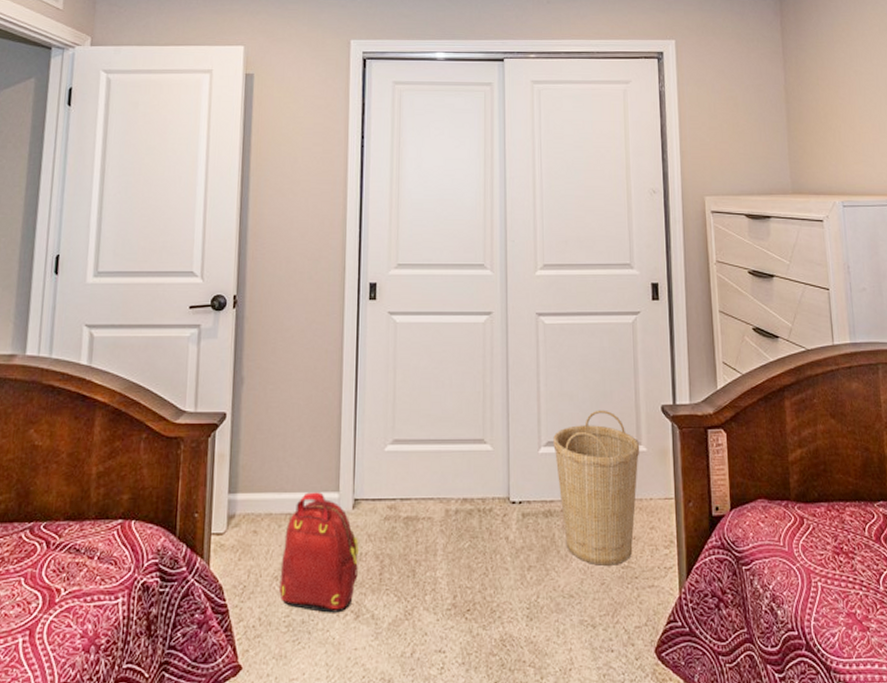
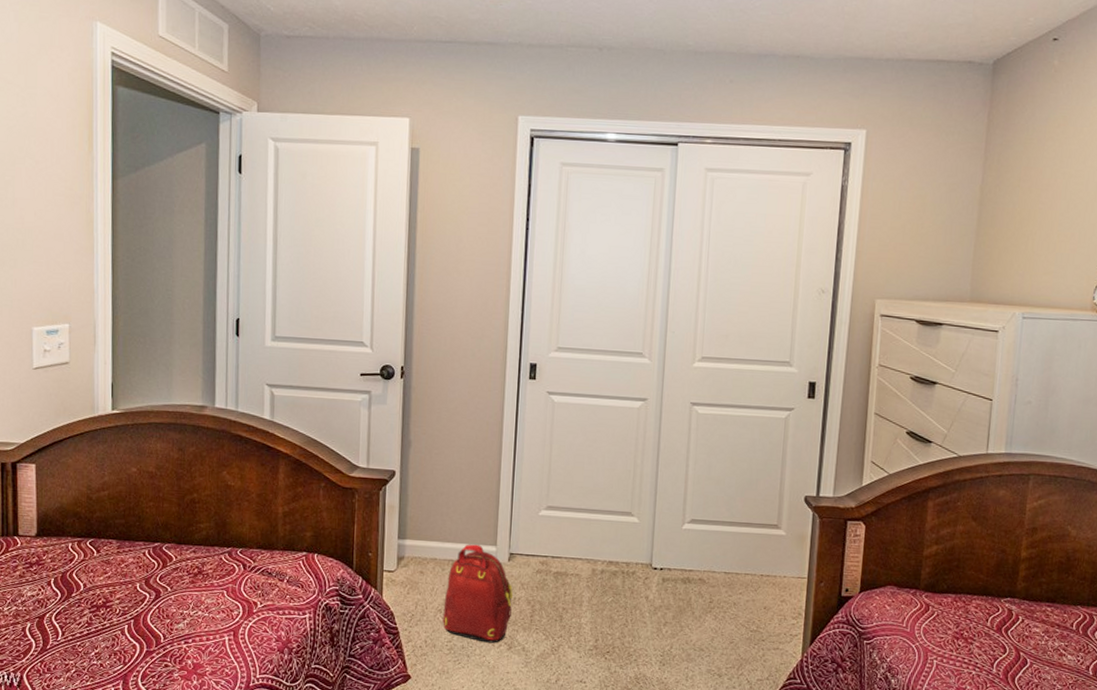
basket: present [553,410,640,566] -> none [696,495,780,629]

